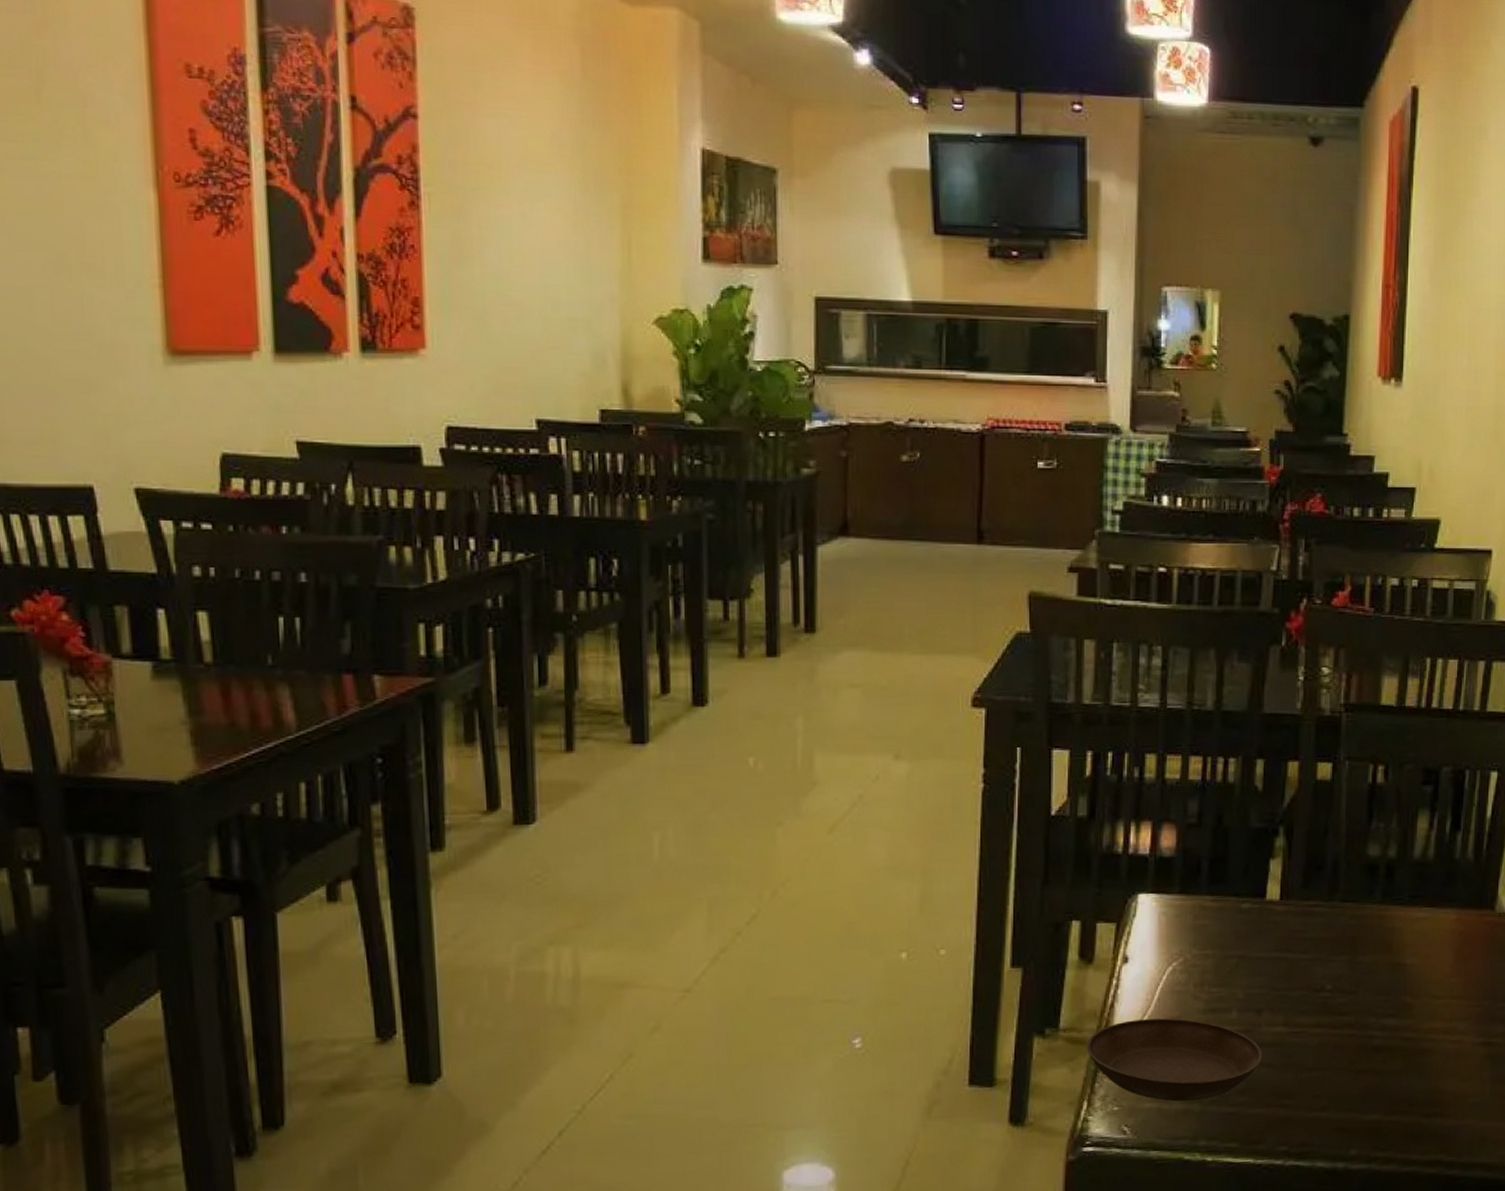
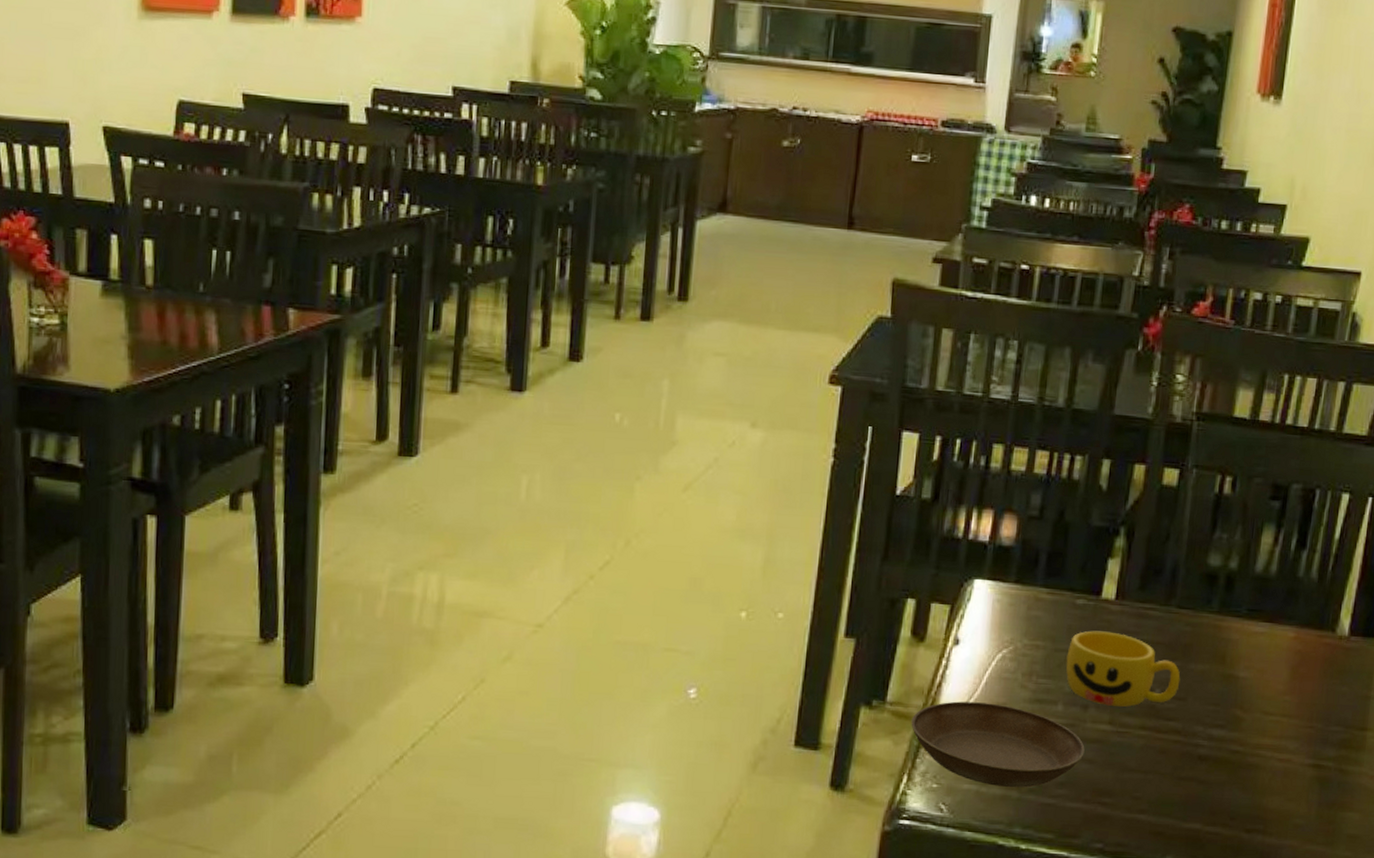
cup: none [1236,933,1350,1008] -> present [1065,630,1181,707]

